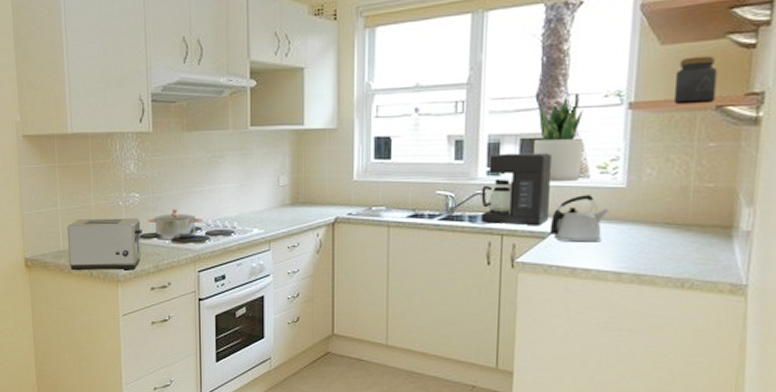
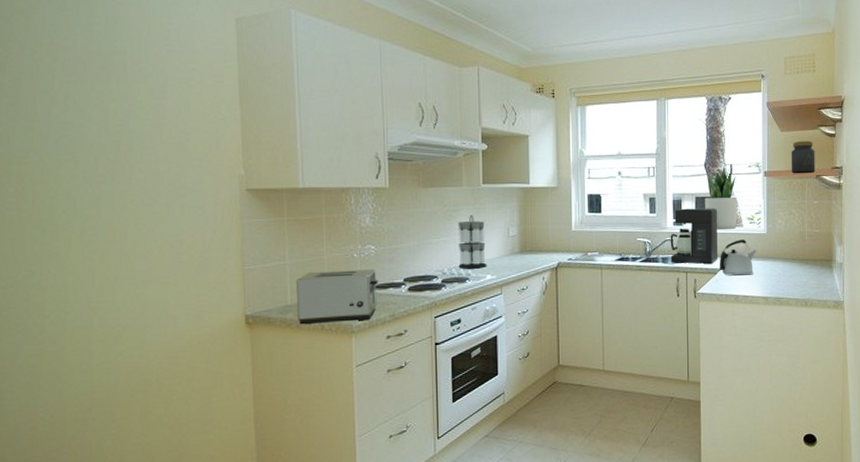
cooking pot: present [147,209,204,240] -> none [383,259,440,290]
spice rack: none [223,161,254,221] -> present [458,215,487,269]

